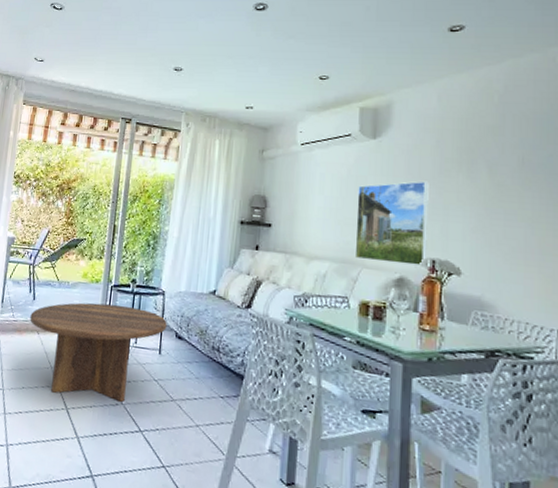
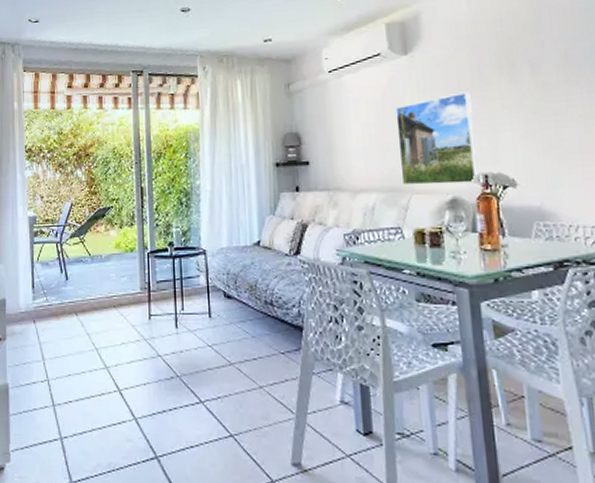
coffee table: present [30,302,167,402] -> none [65,271,213,375]

